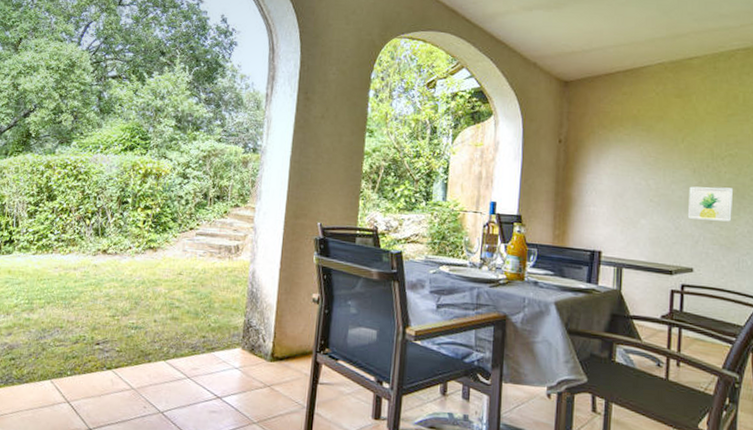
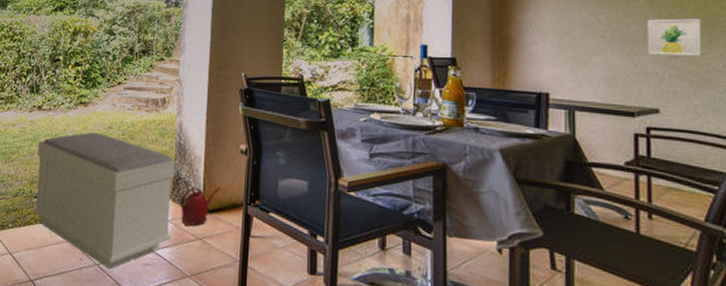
bench: none [94,278,246,417] -> present [33,132,175,269]
watering can: none [250,335,292,374] -> present [180,187,221,227]

